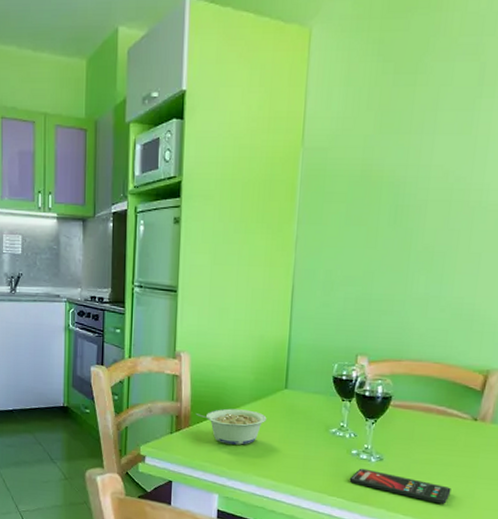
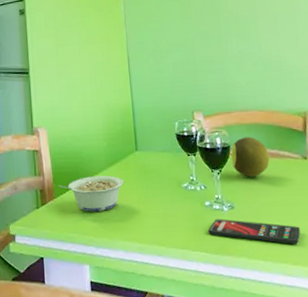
fruit: none [390,389,435,432] -> present [231,136,270,177]

